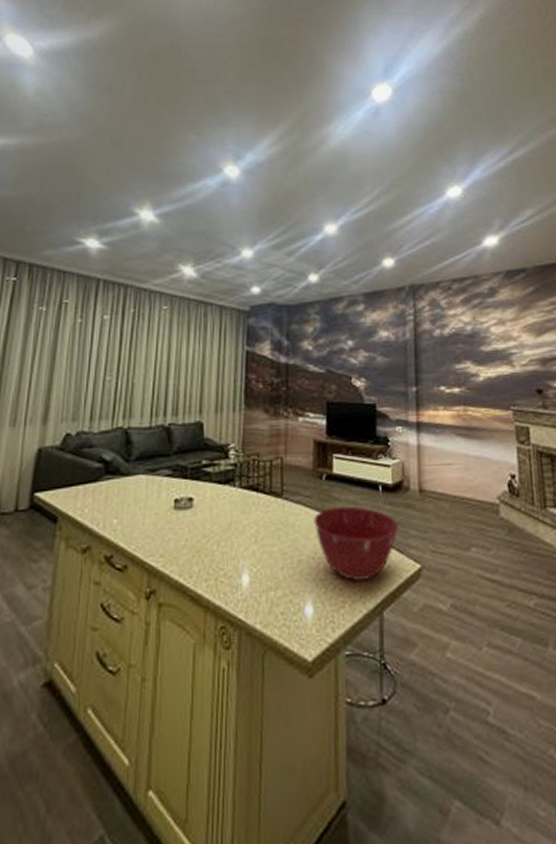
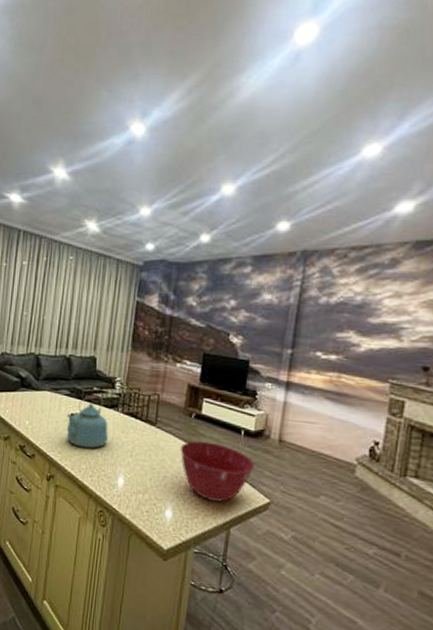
kettle: none [169,468,224,543] -> present [66,394,108,449]

